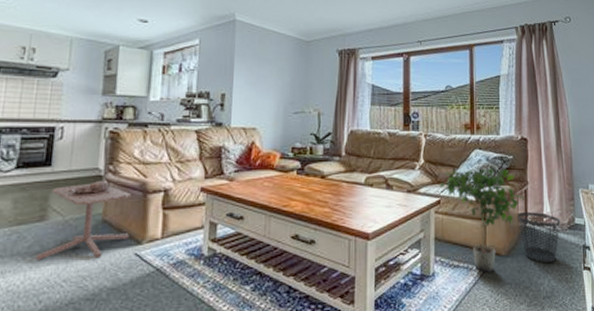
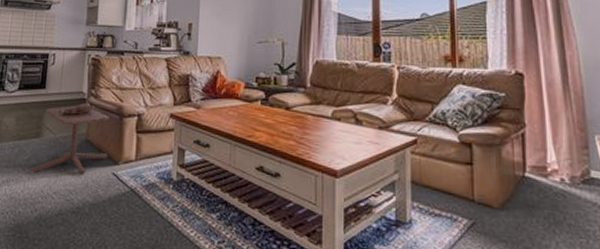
potted plant: present [439,168,525,272] -> none [415,106,522,226]
wastebasket: present [518,212,560,262] -> none [513,159,571,221]

